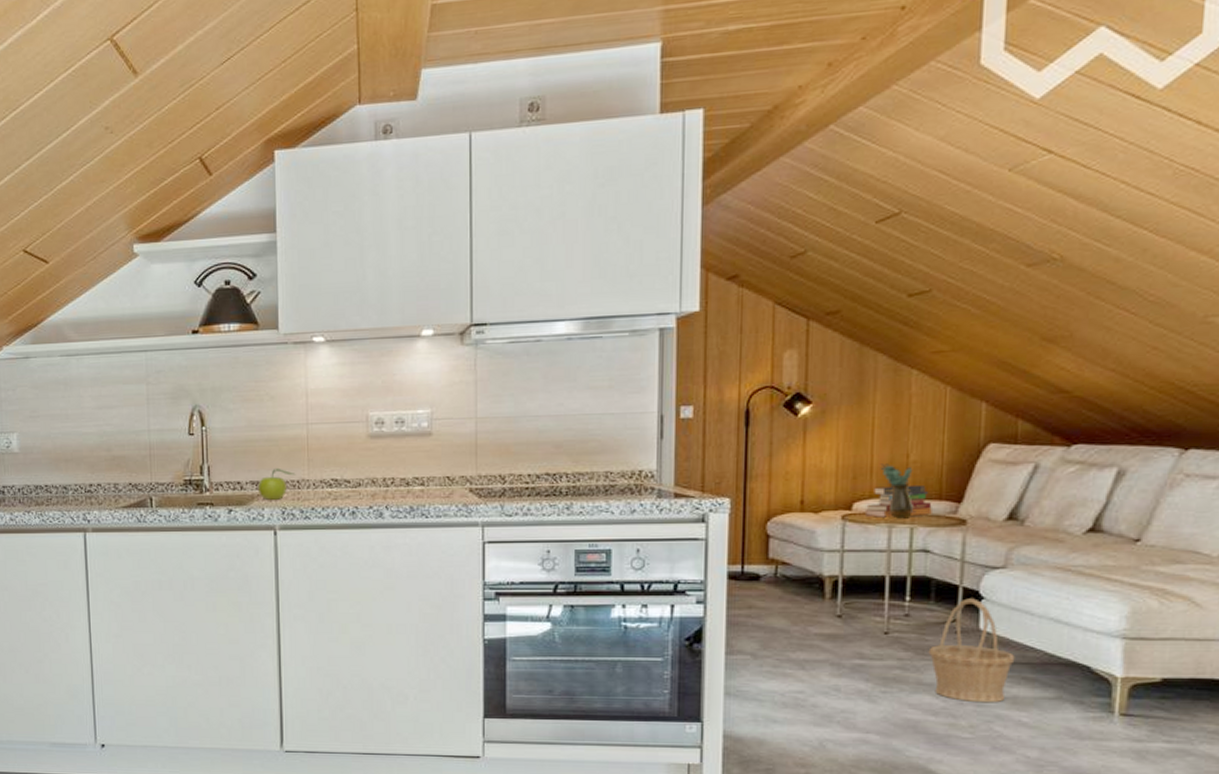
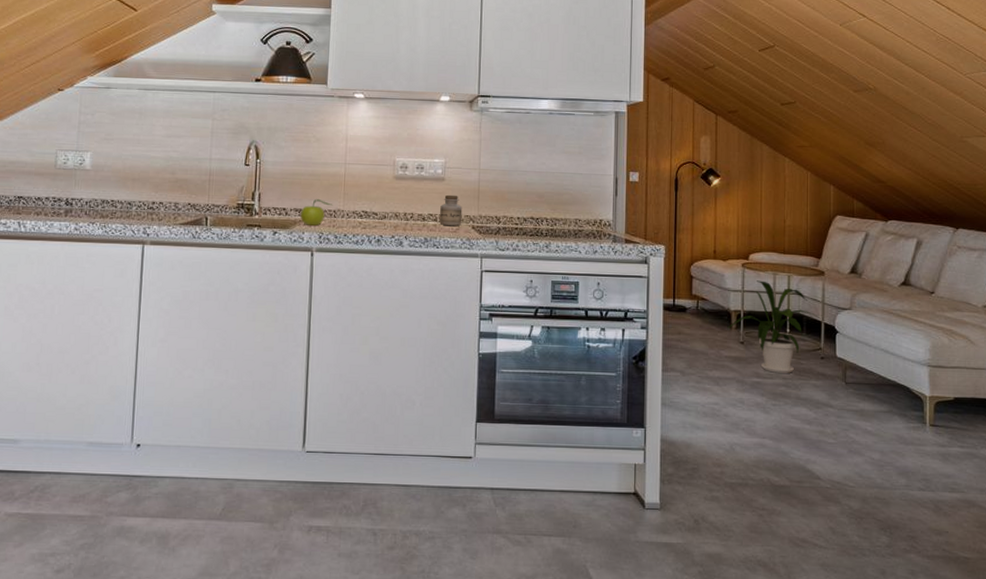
jar: none [428,452,456,491] -> present [440,194,463,226]
house plant: none [818,536,953,653] -> present [727,280,817,373]
books: present [866,484,932,518] -> none [758,243,802,267]
vase: present [880,463,915,520] -> none [767,226,790,270]
basket: present [928,598,1015,703] -> none [803,332,861,415]

